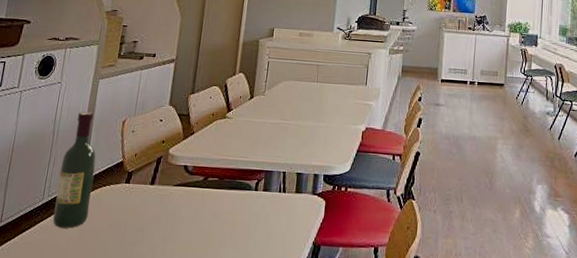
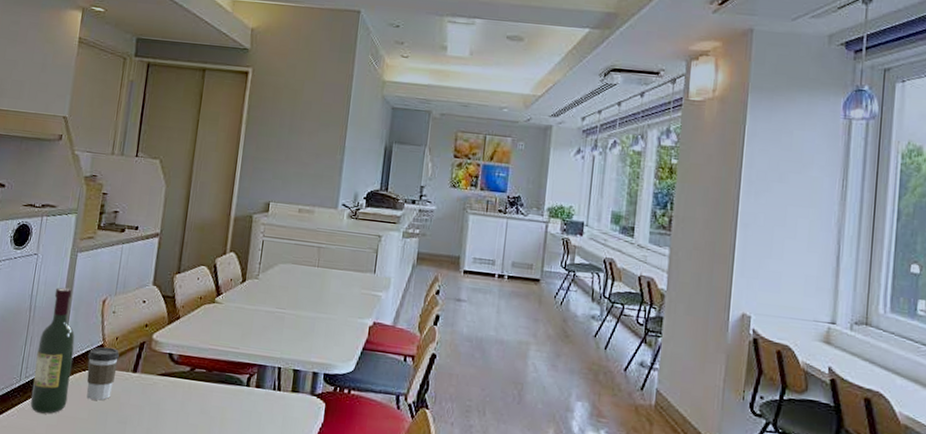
coffee cup: none [107,163,139,213] -> present [86,347,120,401]

